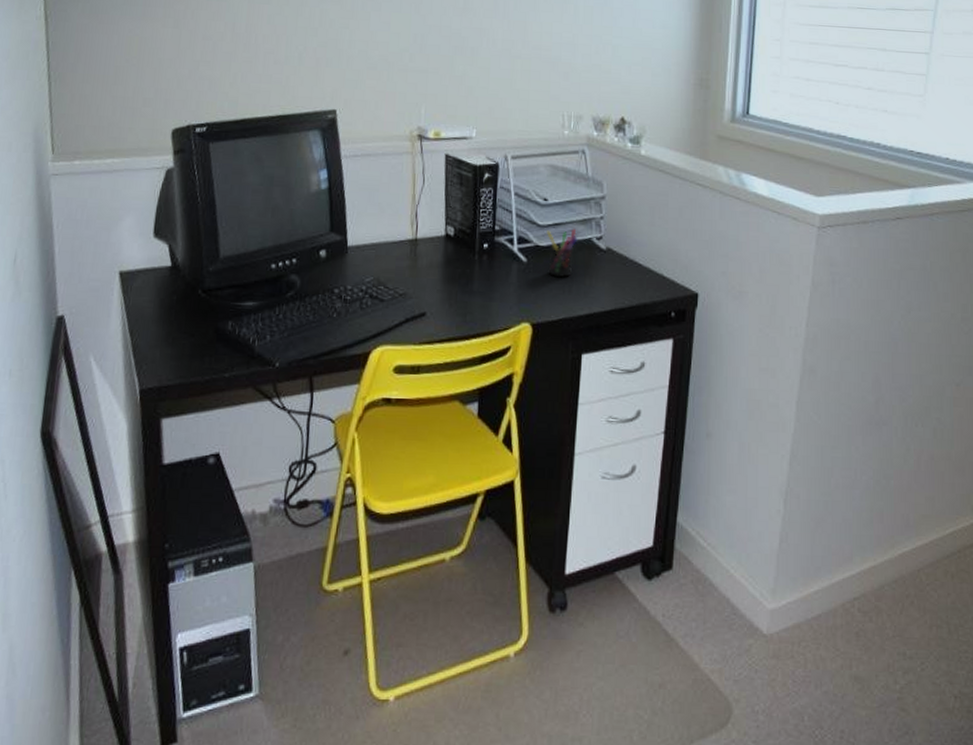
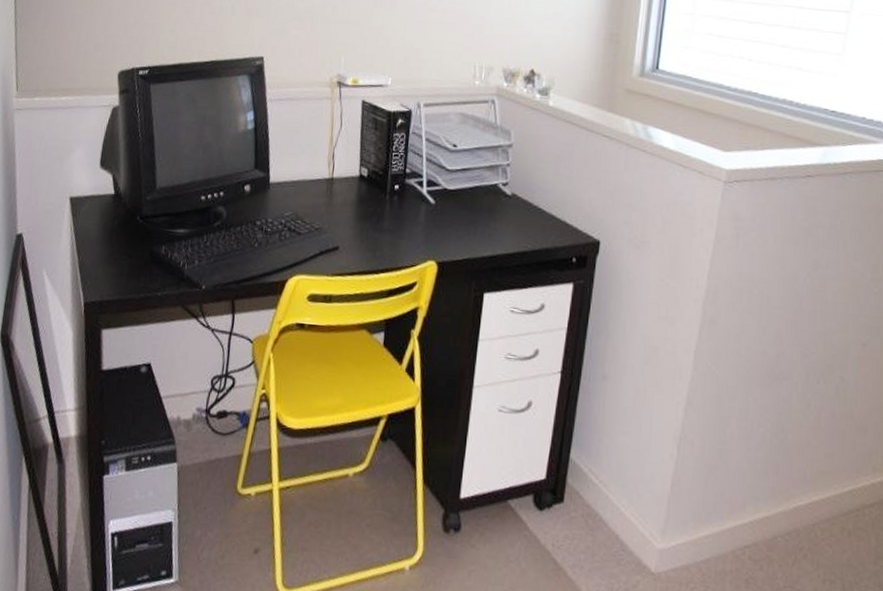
pen holder: present [547,228,578,277] -> none [454,173,484,220]

